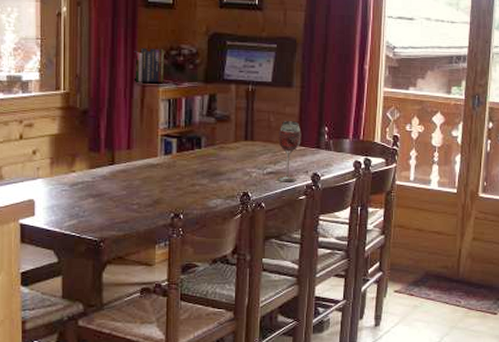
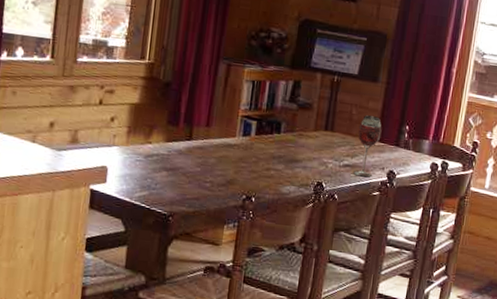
books: present [134,49,164,87] -> none [221,27,254,67]

